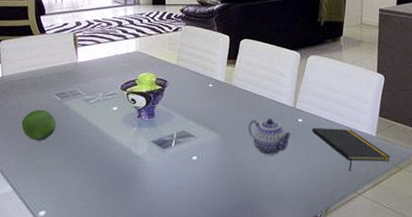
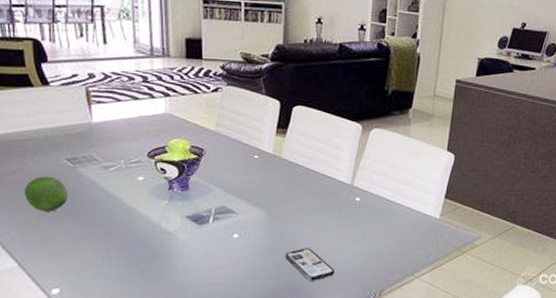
smartphone: none [237,168,284,200] -> present [284,248,336,281]
teapot: present [248,119,293,155] -> none [299,196,349,235]
notepad: present [312,127,391,172] -> none [370,207,454,255]

